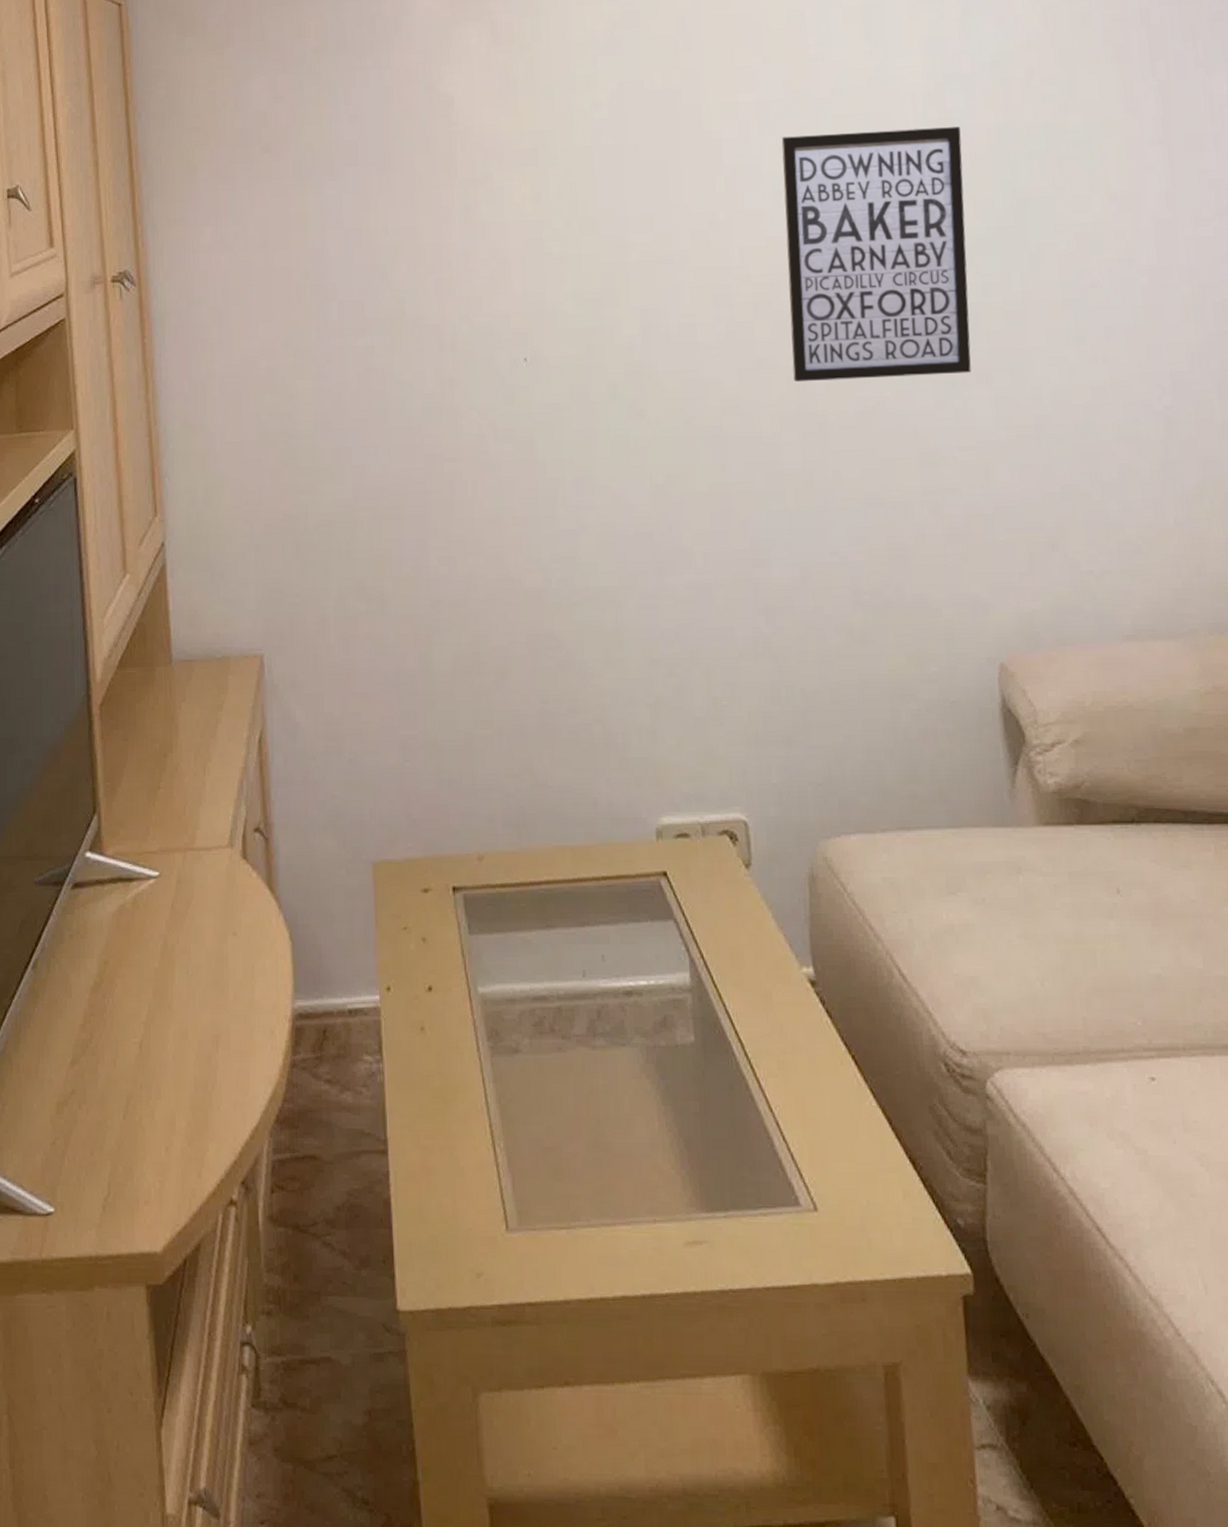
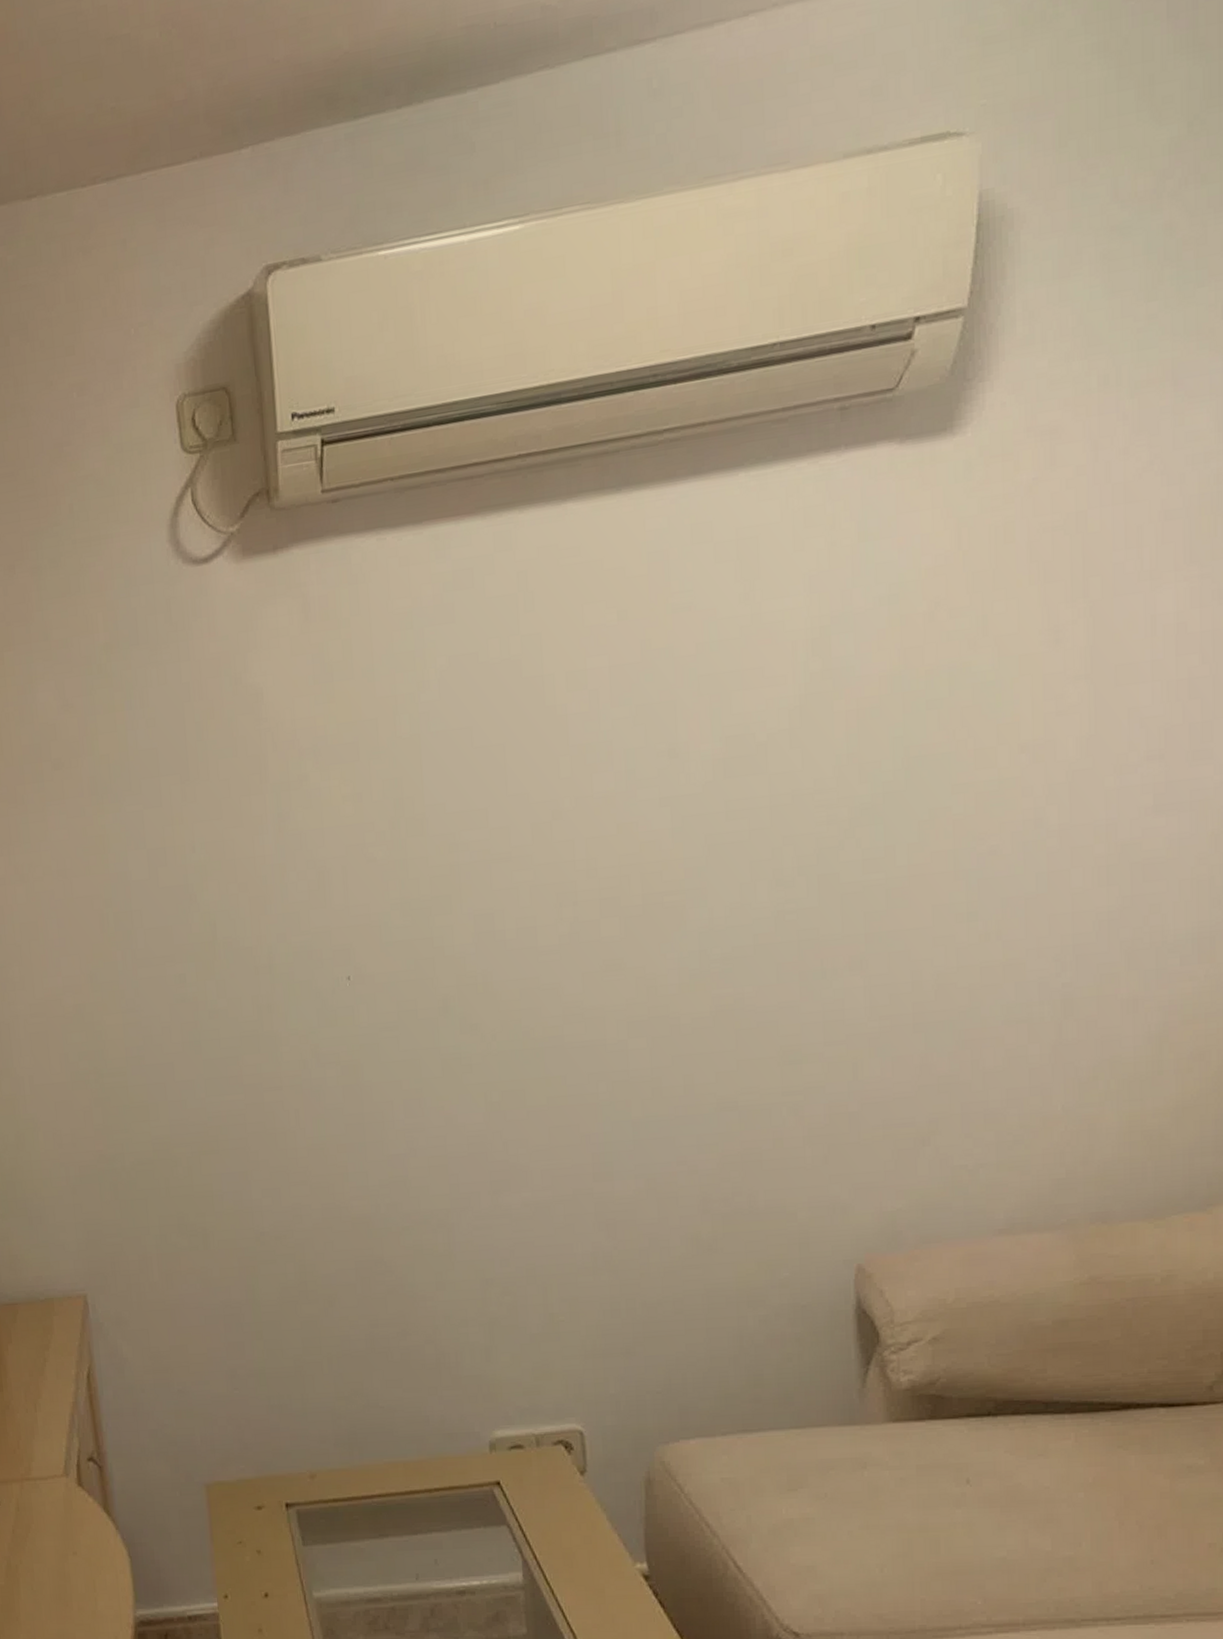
wall art: present [781,127,972,383] -> none [637,677,848,984]

